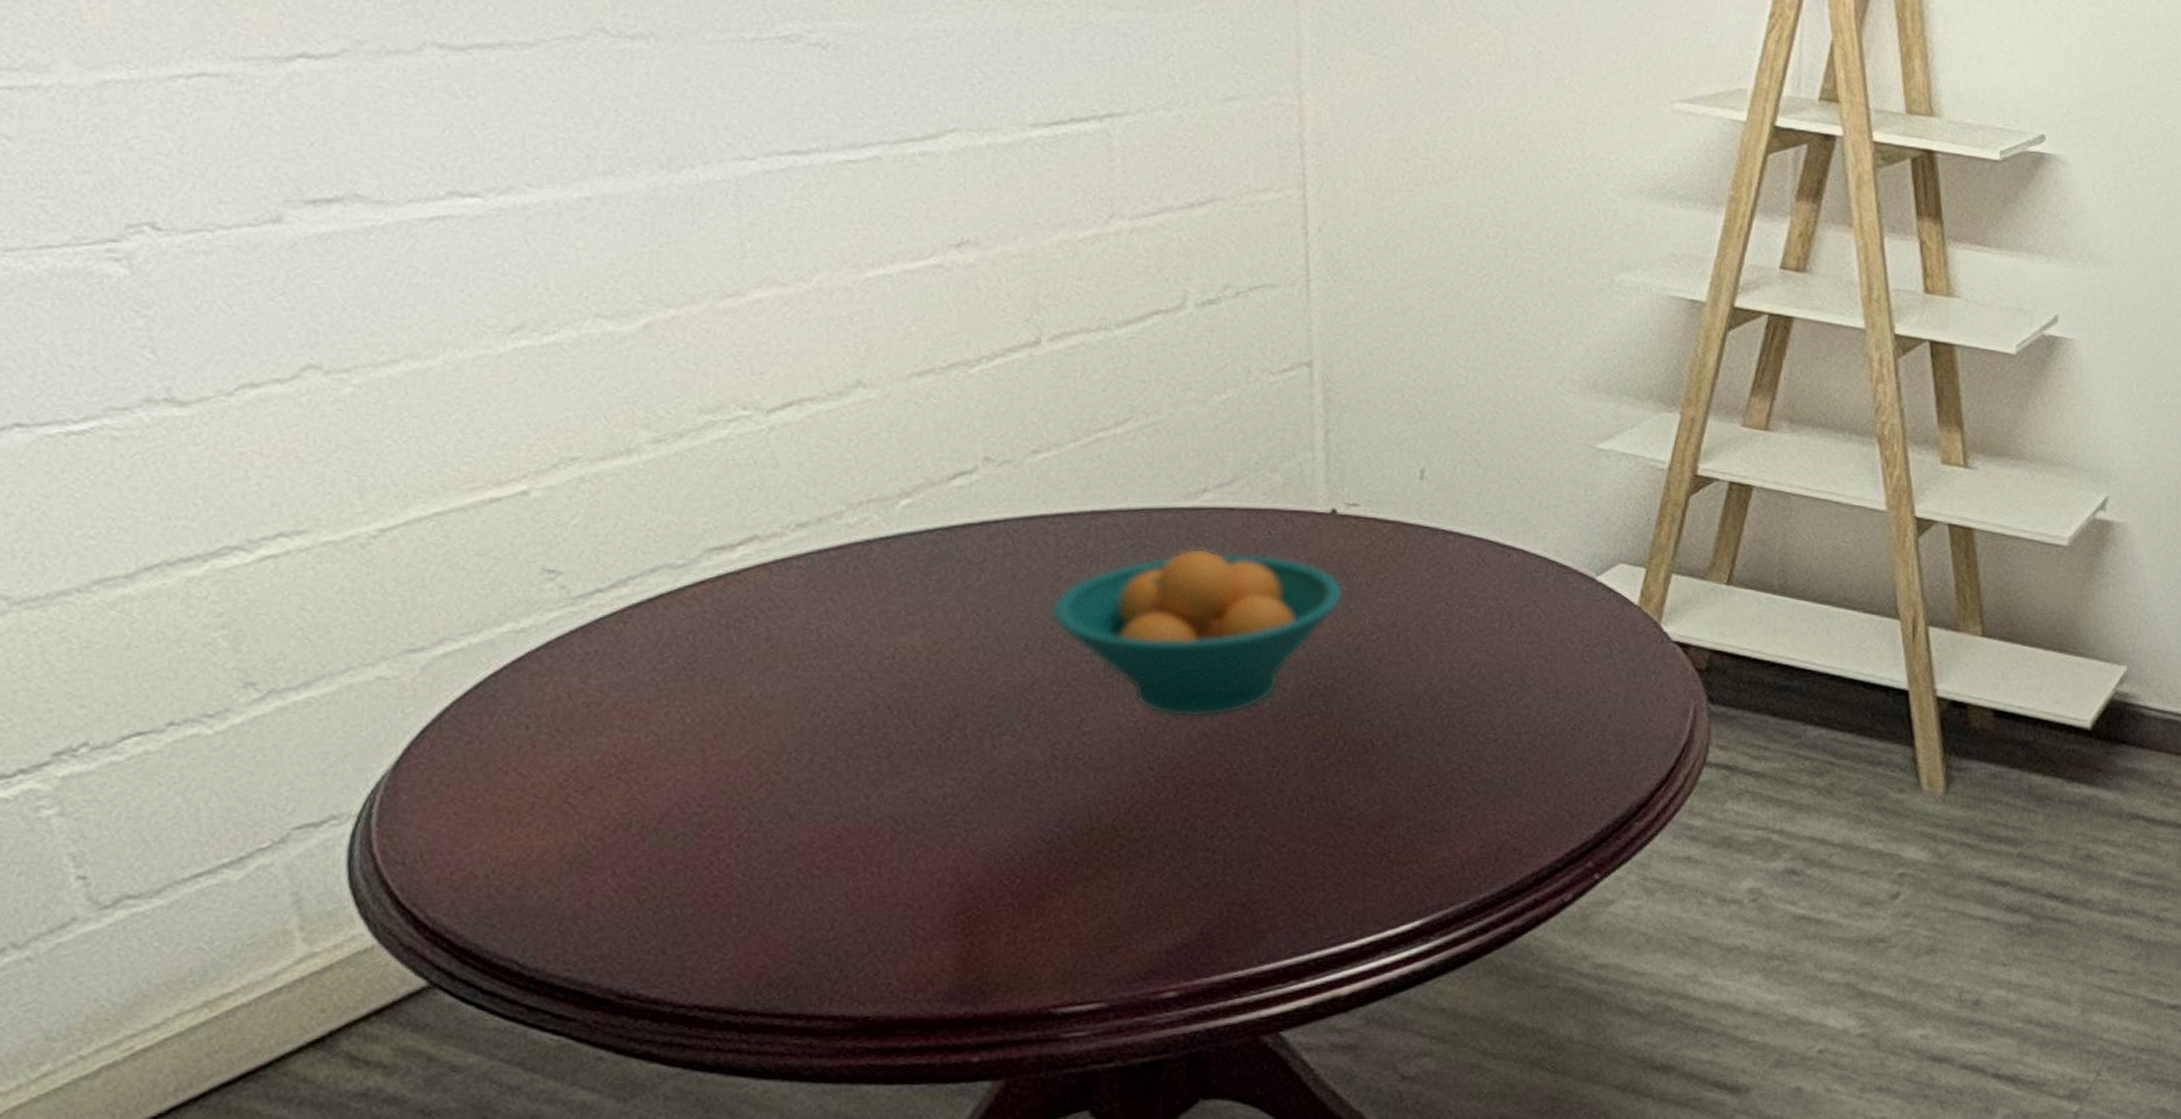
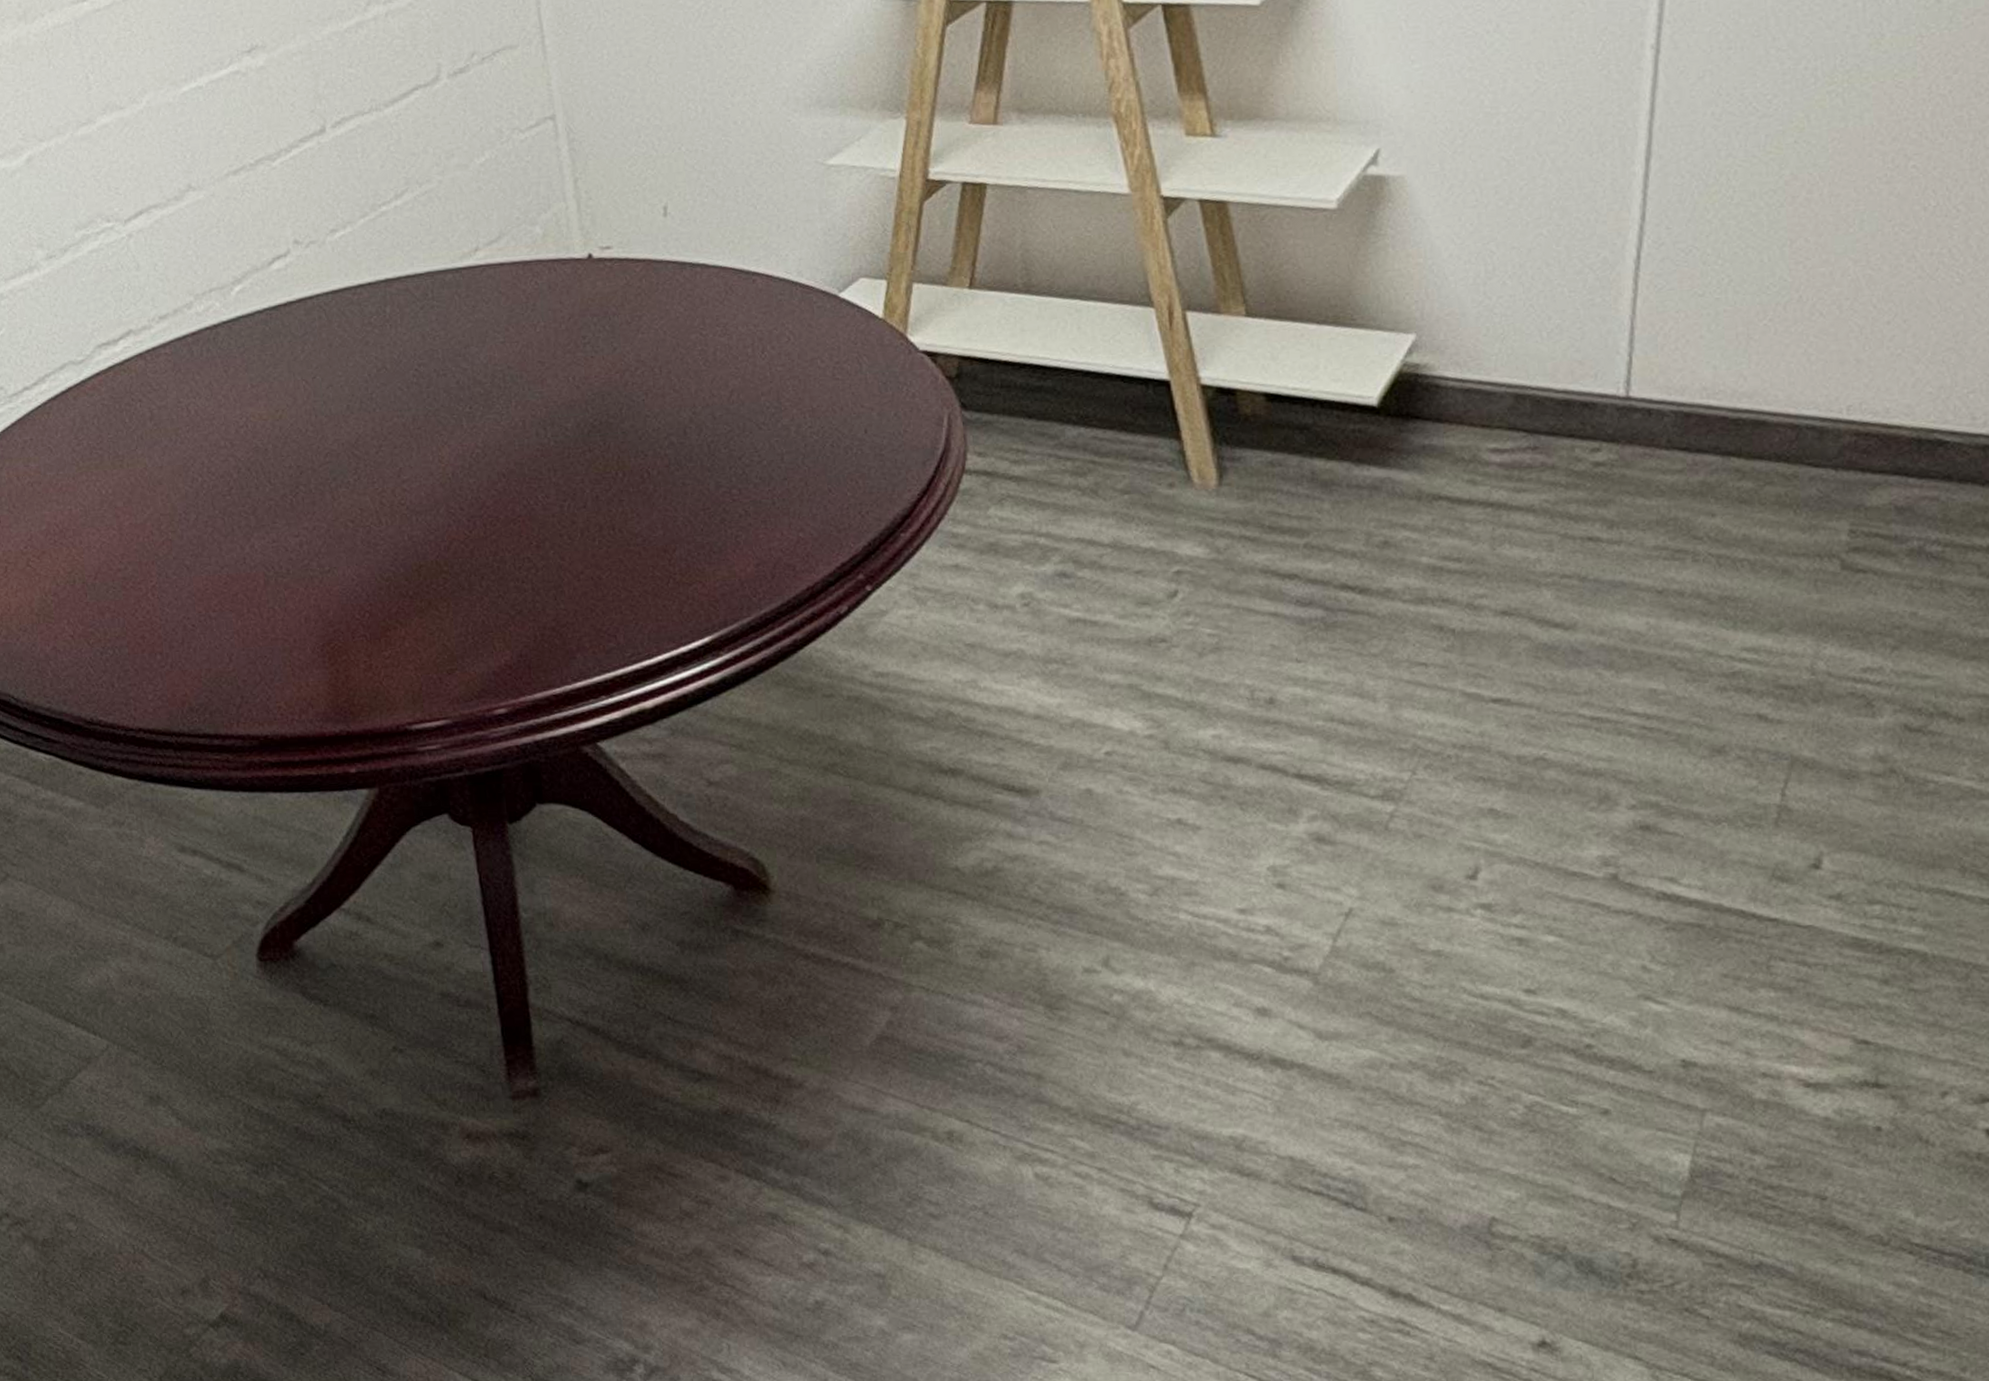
fruit bowl: present [1049,548,1344,718] -> none [362,303,608,461]

